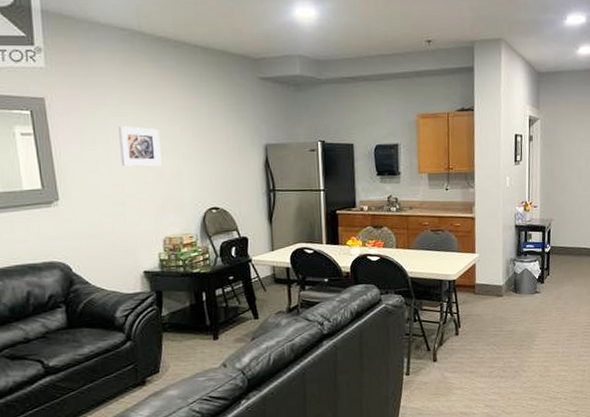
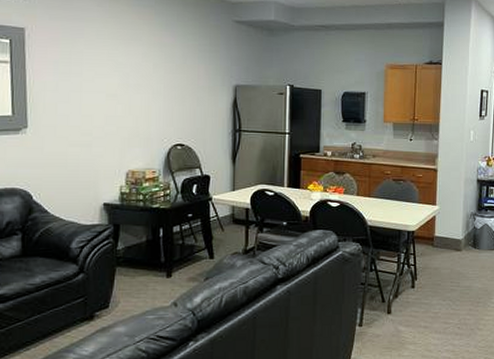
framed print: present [119,126,162,167] -> none [92,59,133,101]

